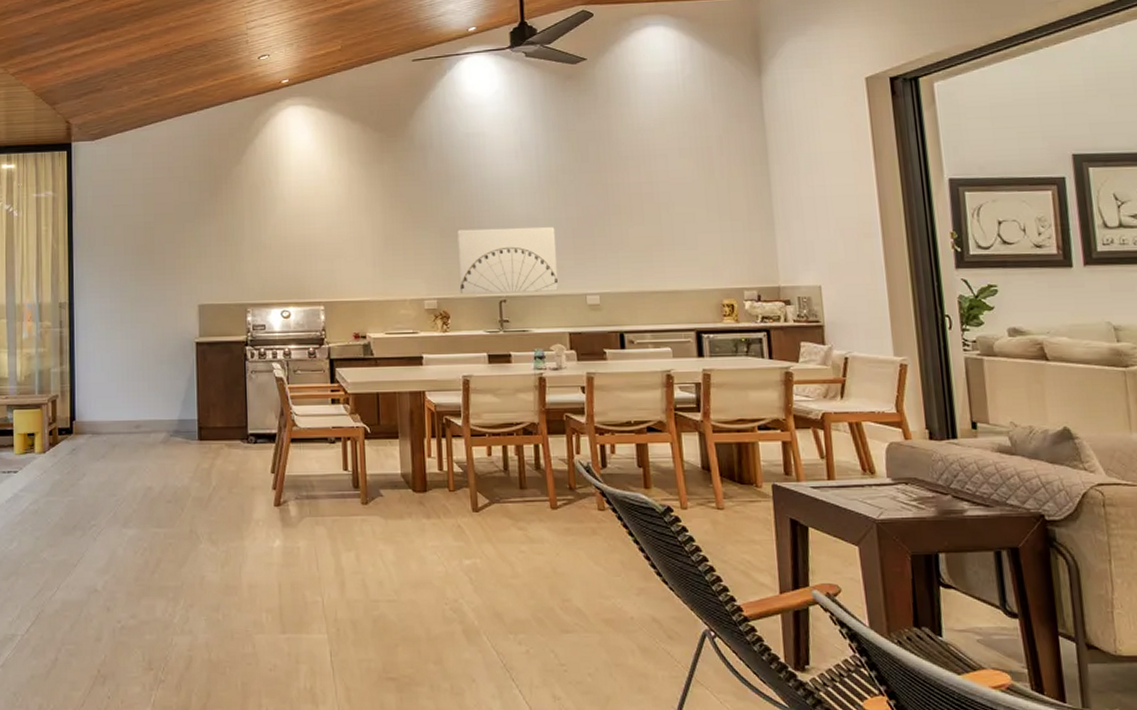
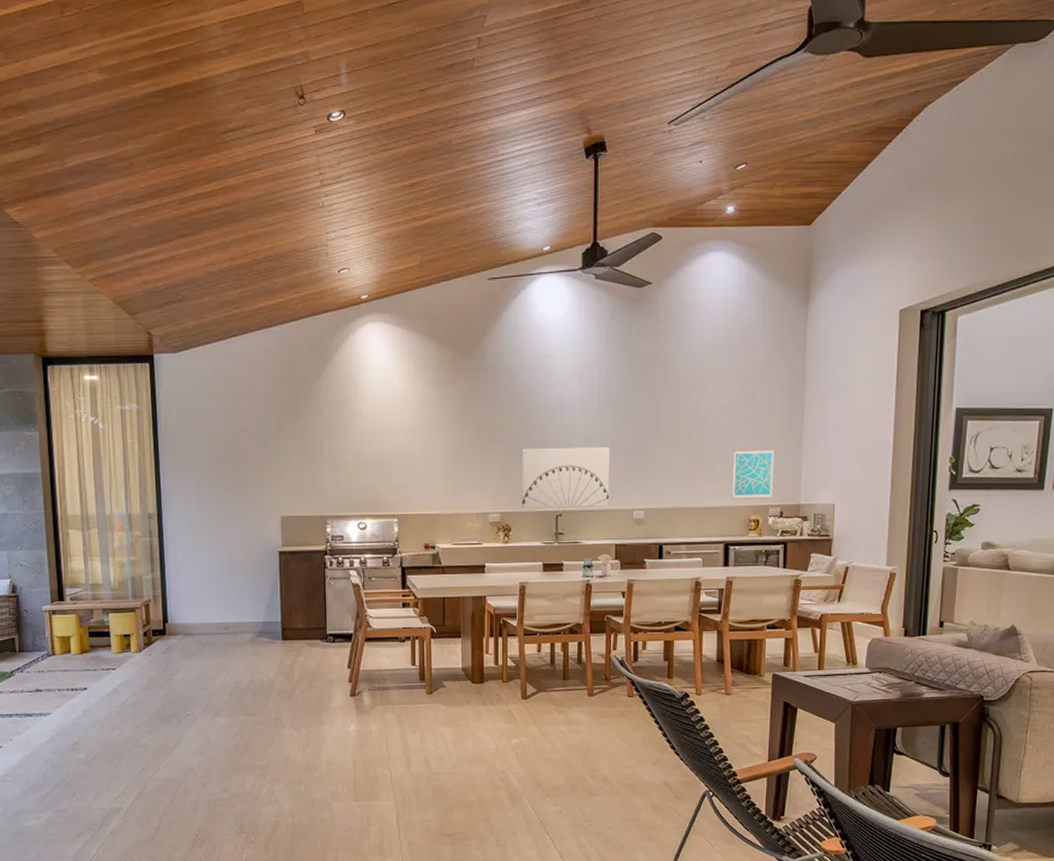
wall art: none [695,225,746,282] -> present [732,448,775,499]

